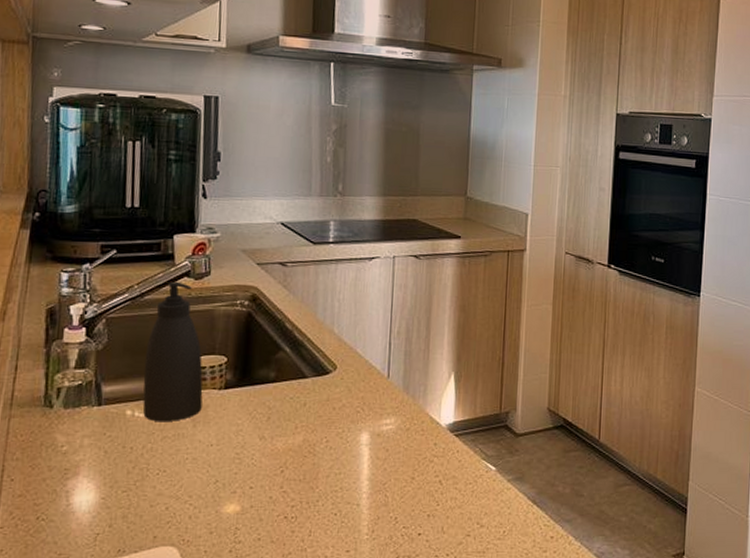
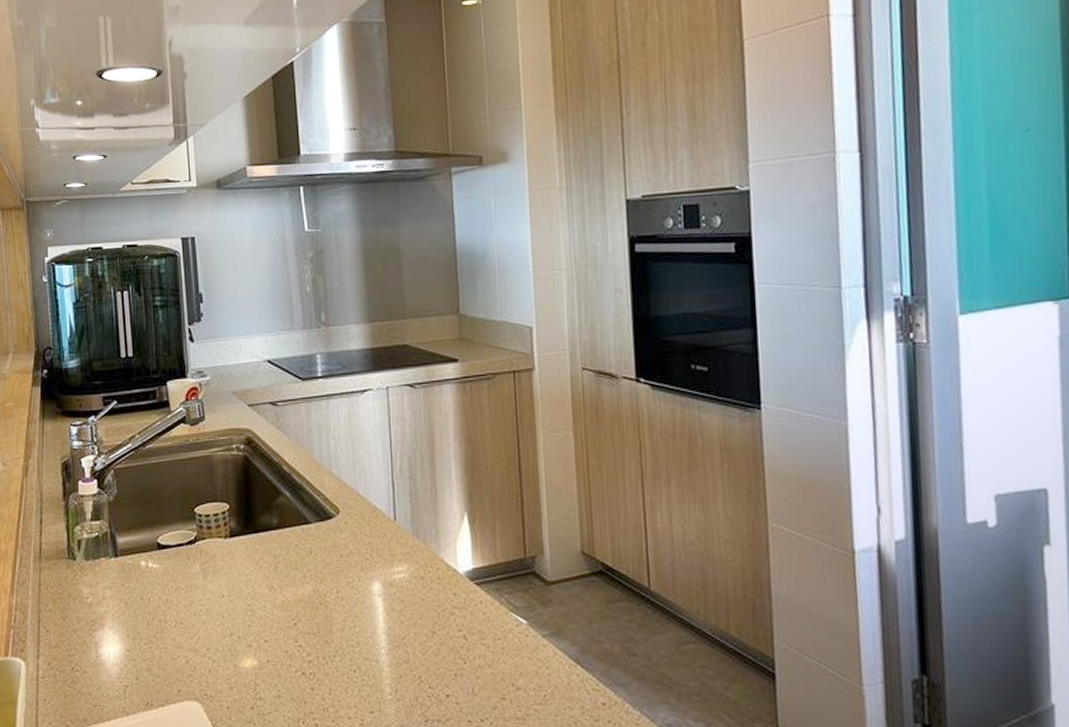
soap dispenser: present [143,281,203,421] -> none [152,428,210,572]

